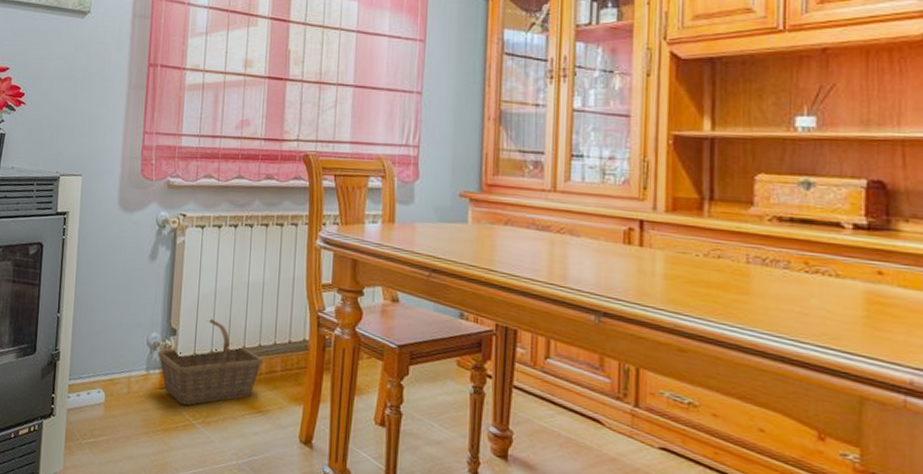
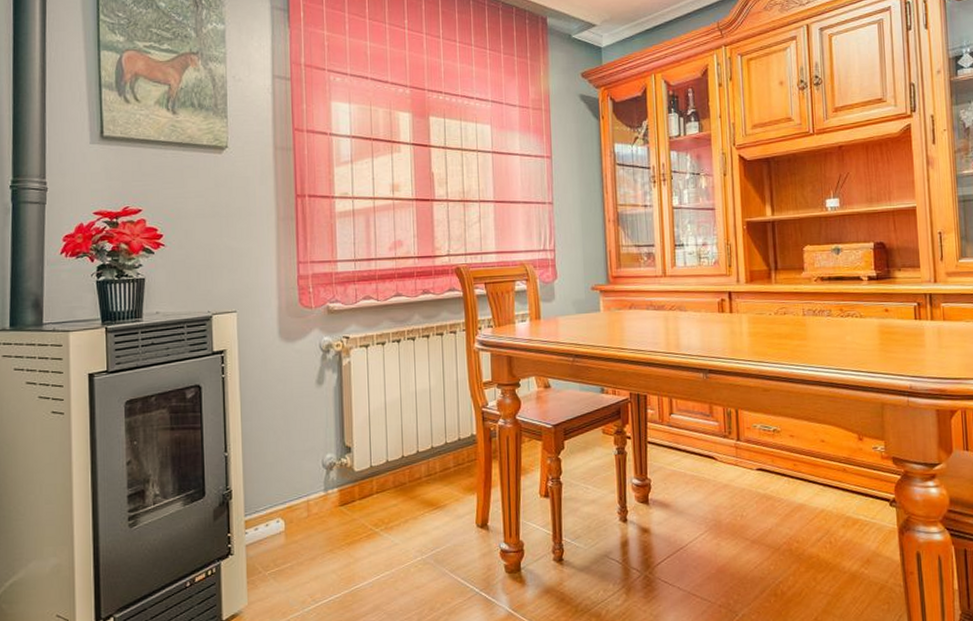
basket: present [158,316,264,406] -> none [335,429,437,517]

